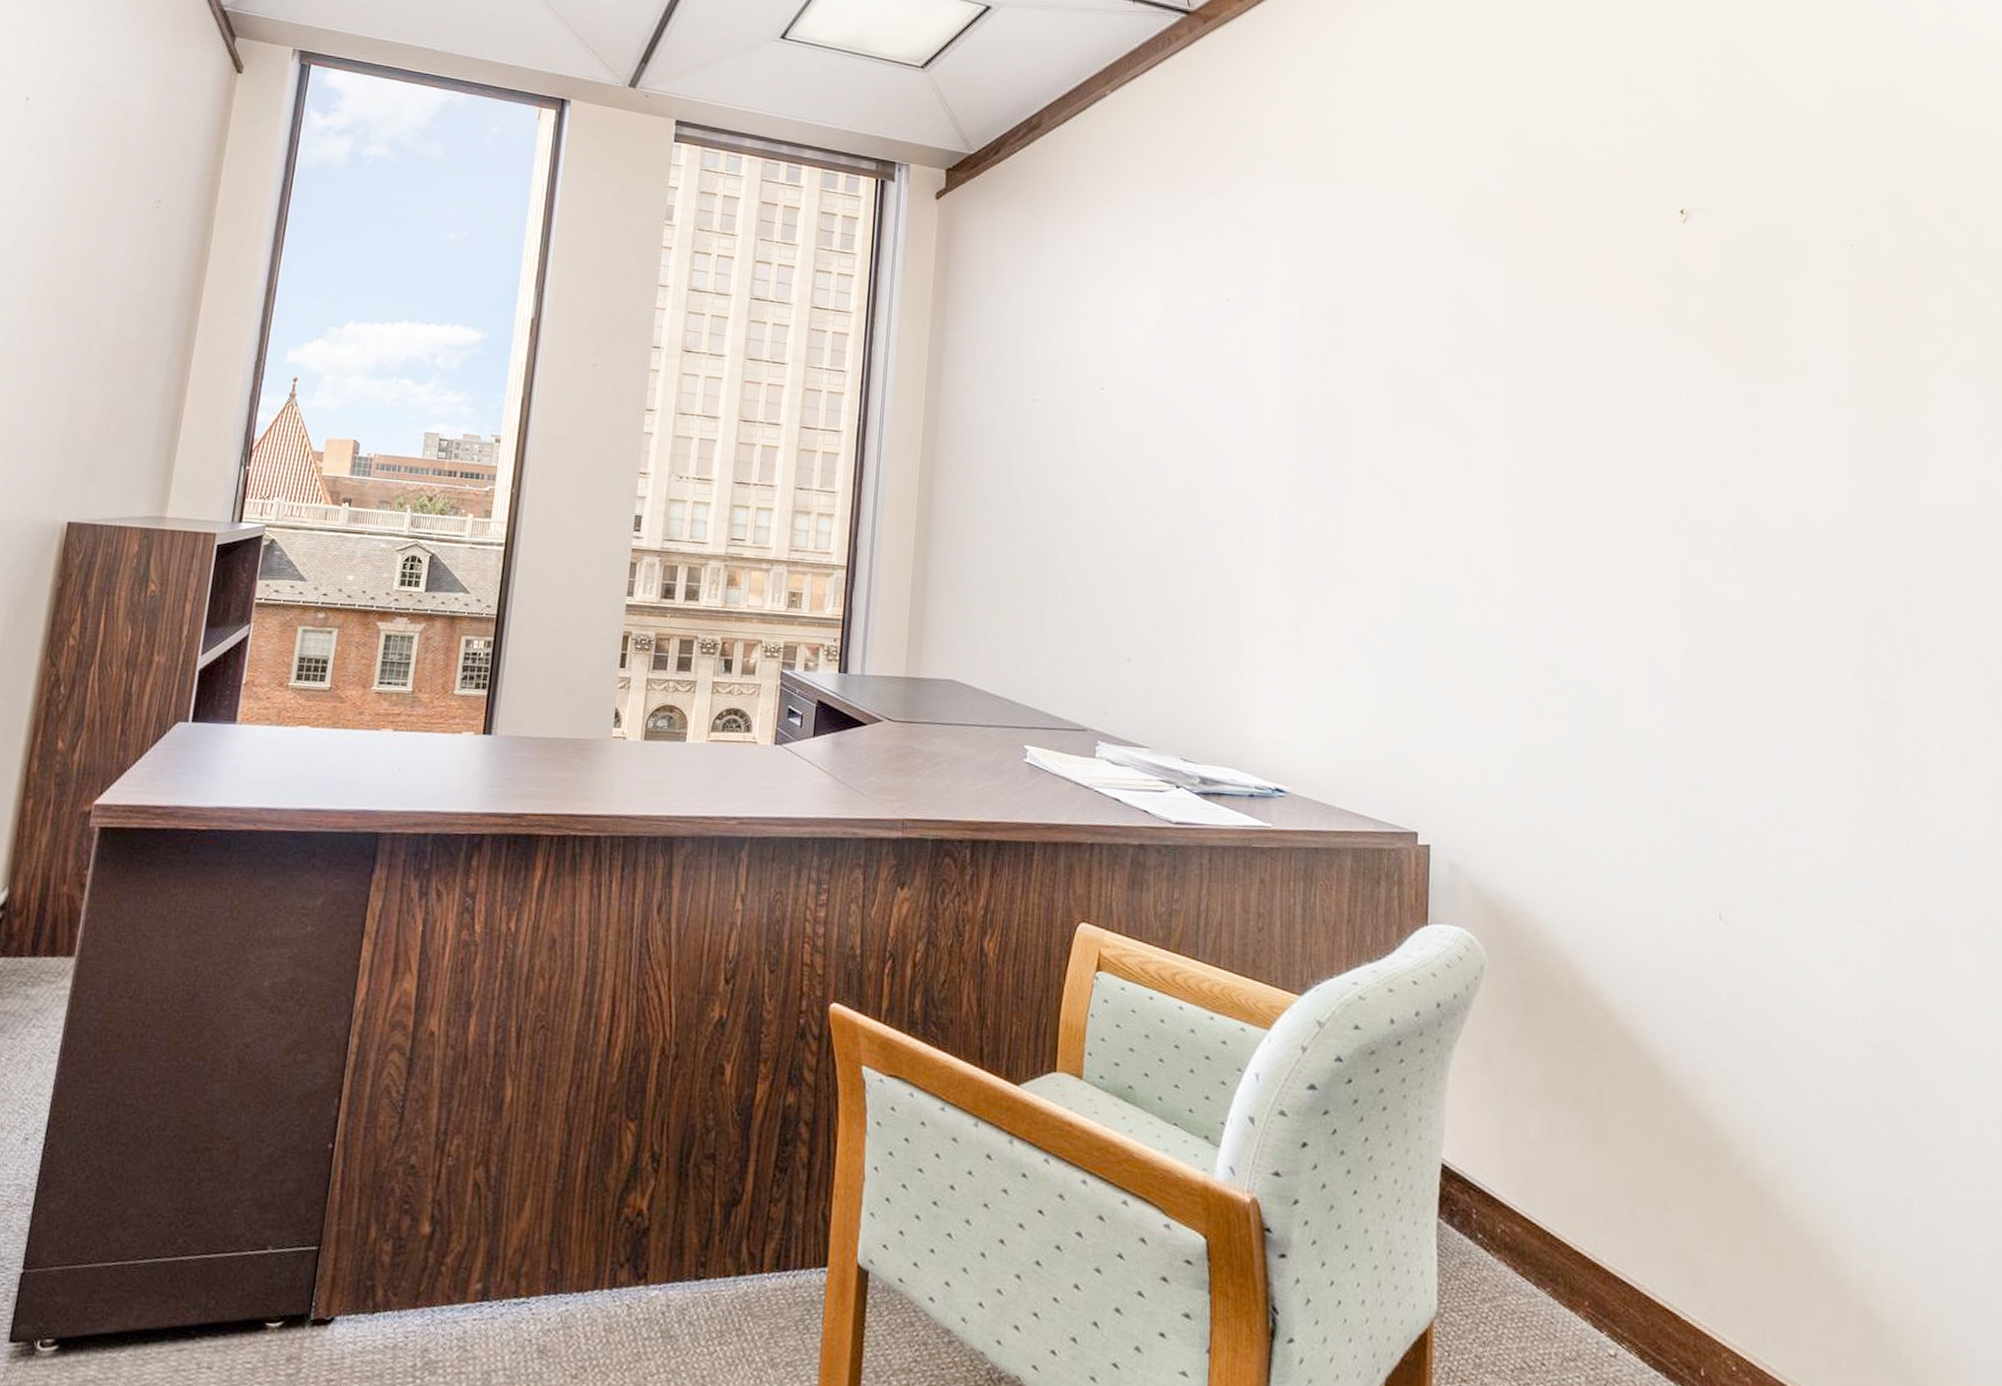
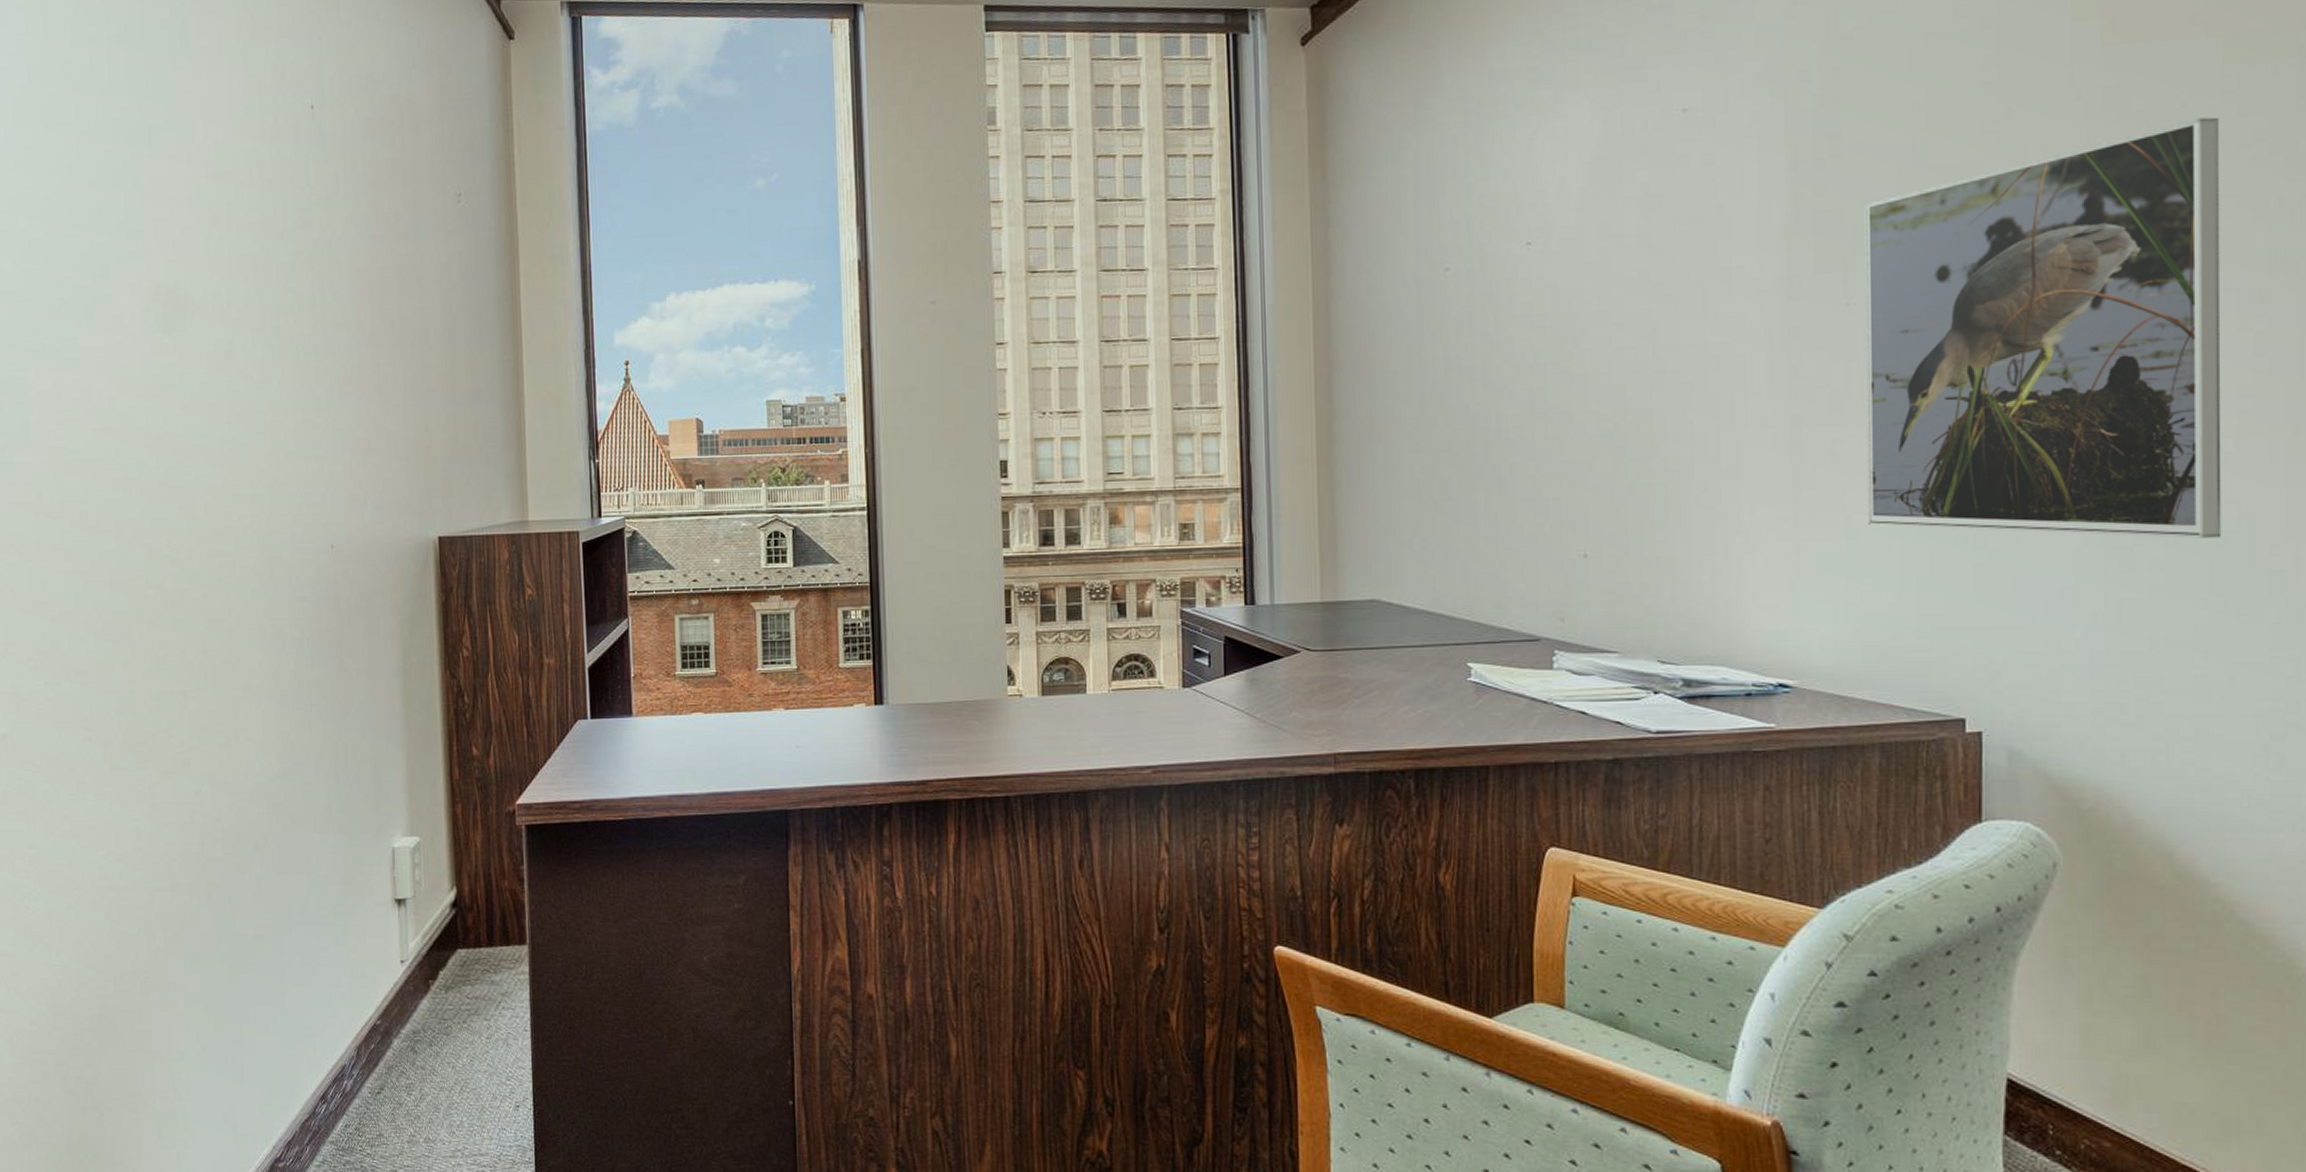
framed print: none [1350,366,1606,698] -> present [1864,117,2222,539]

